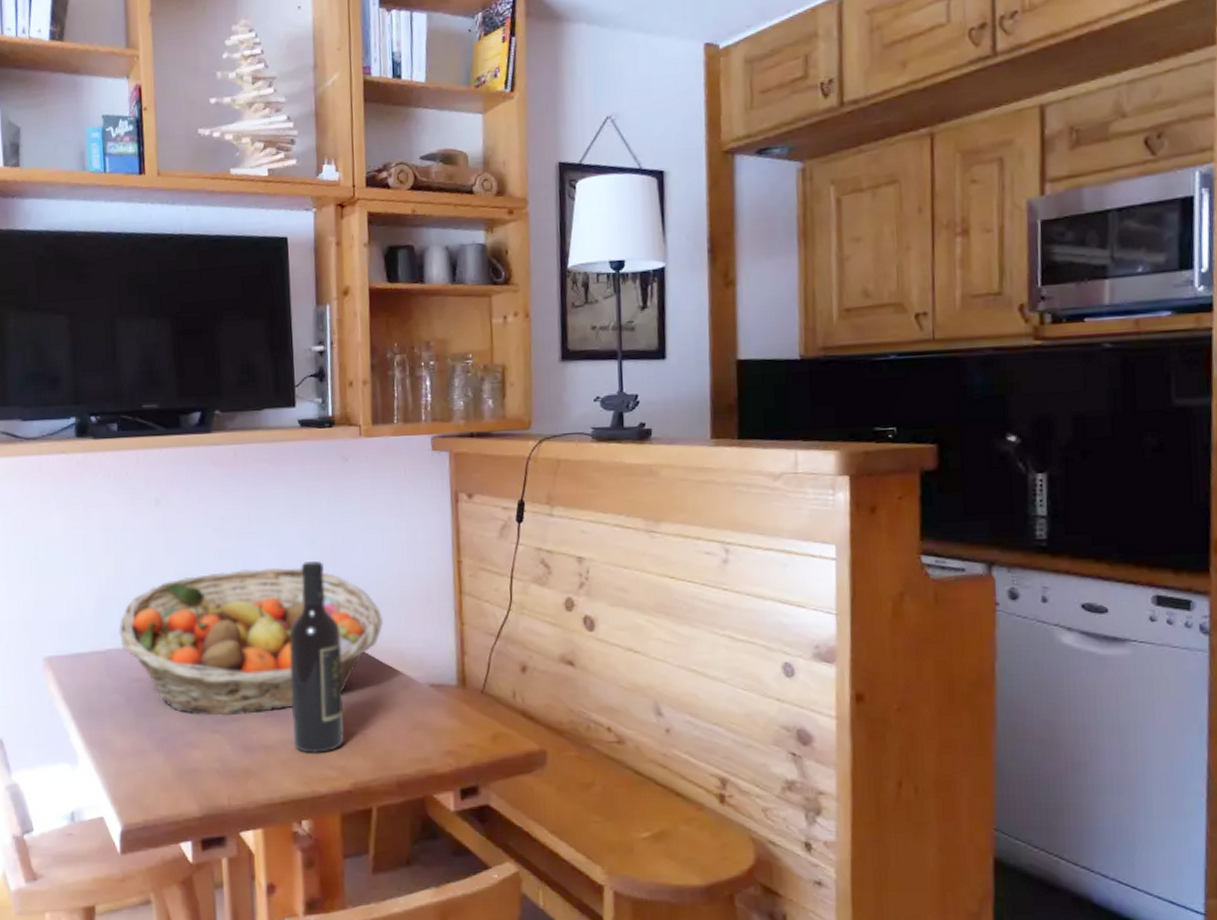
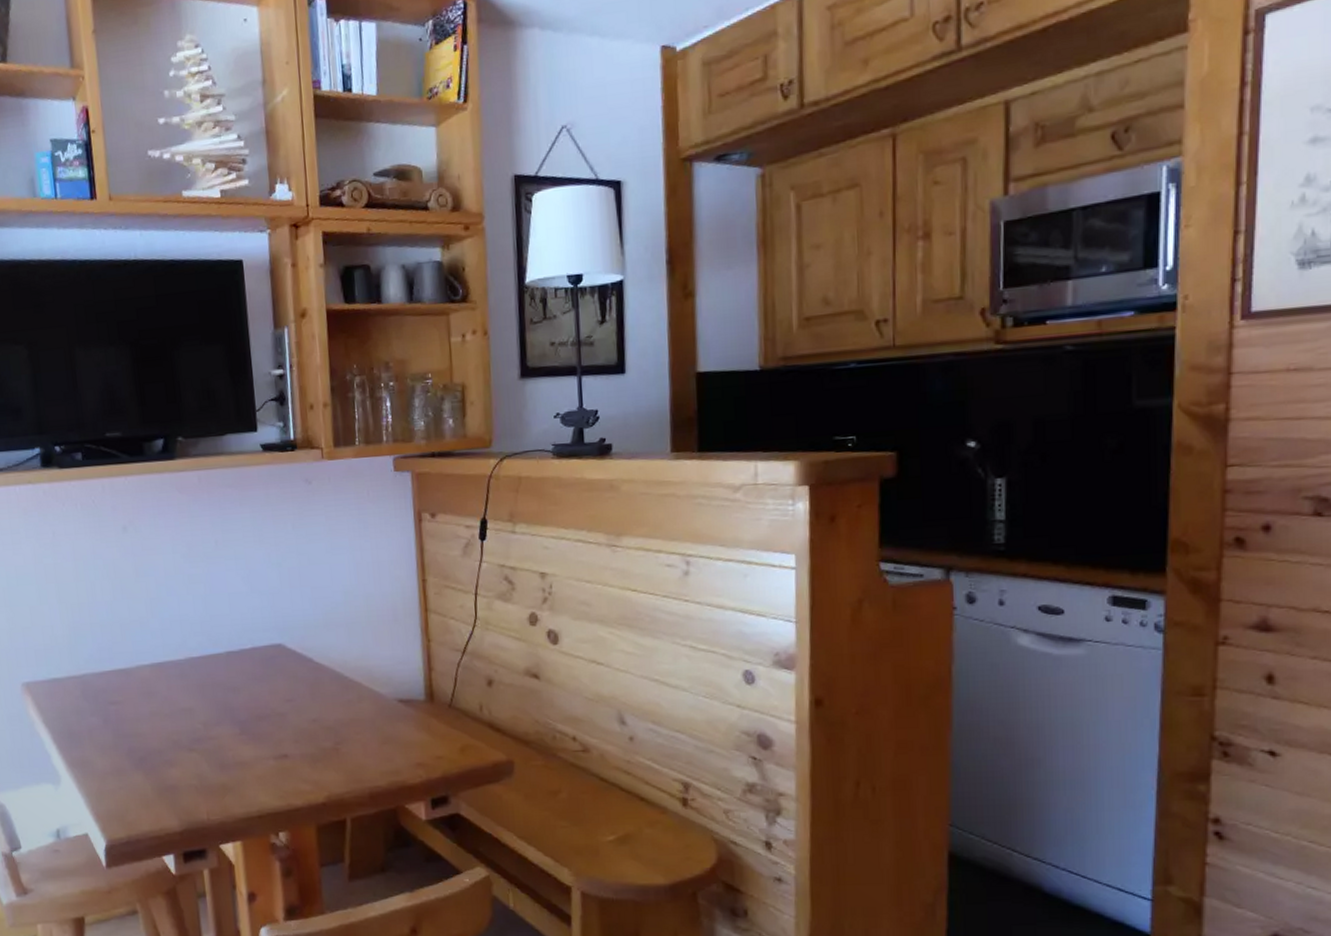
fruit basket: present [119,567,383,716] -> none [93,590,351,735]
wine bottle: present [289,561,345,753] -> none [259,583,317,769]

